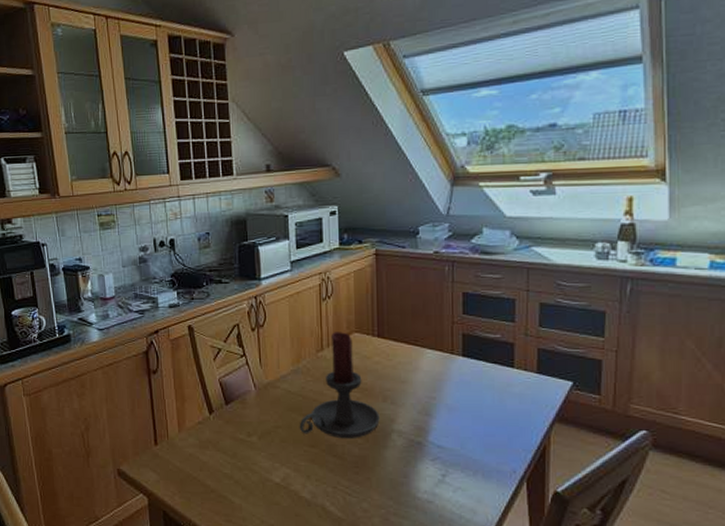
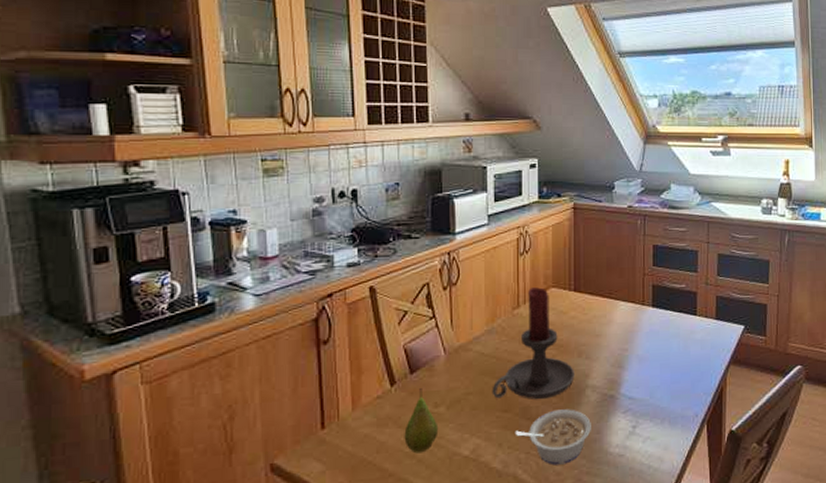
fruit: none [222,418,252,475] -> present [404,388,439,454]
legume: none [322,450,398,503] -> present [515,409,591,465]

